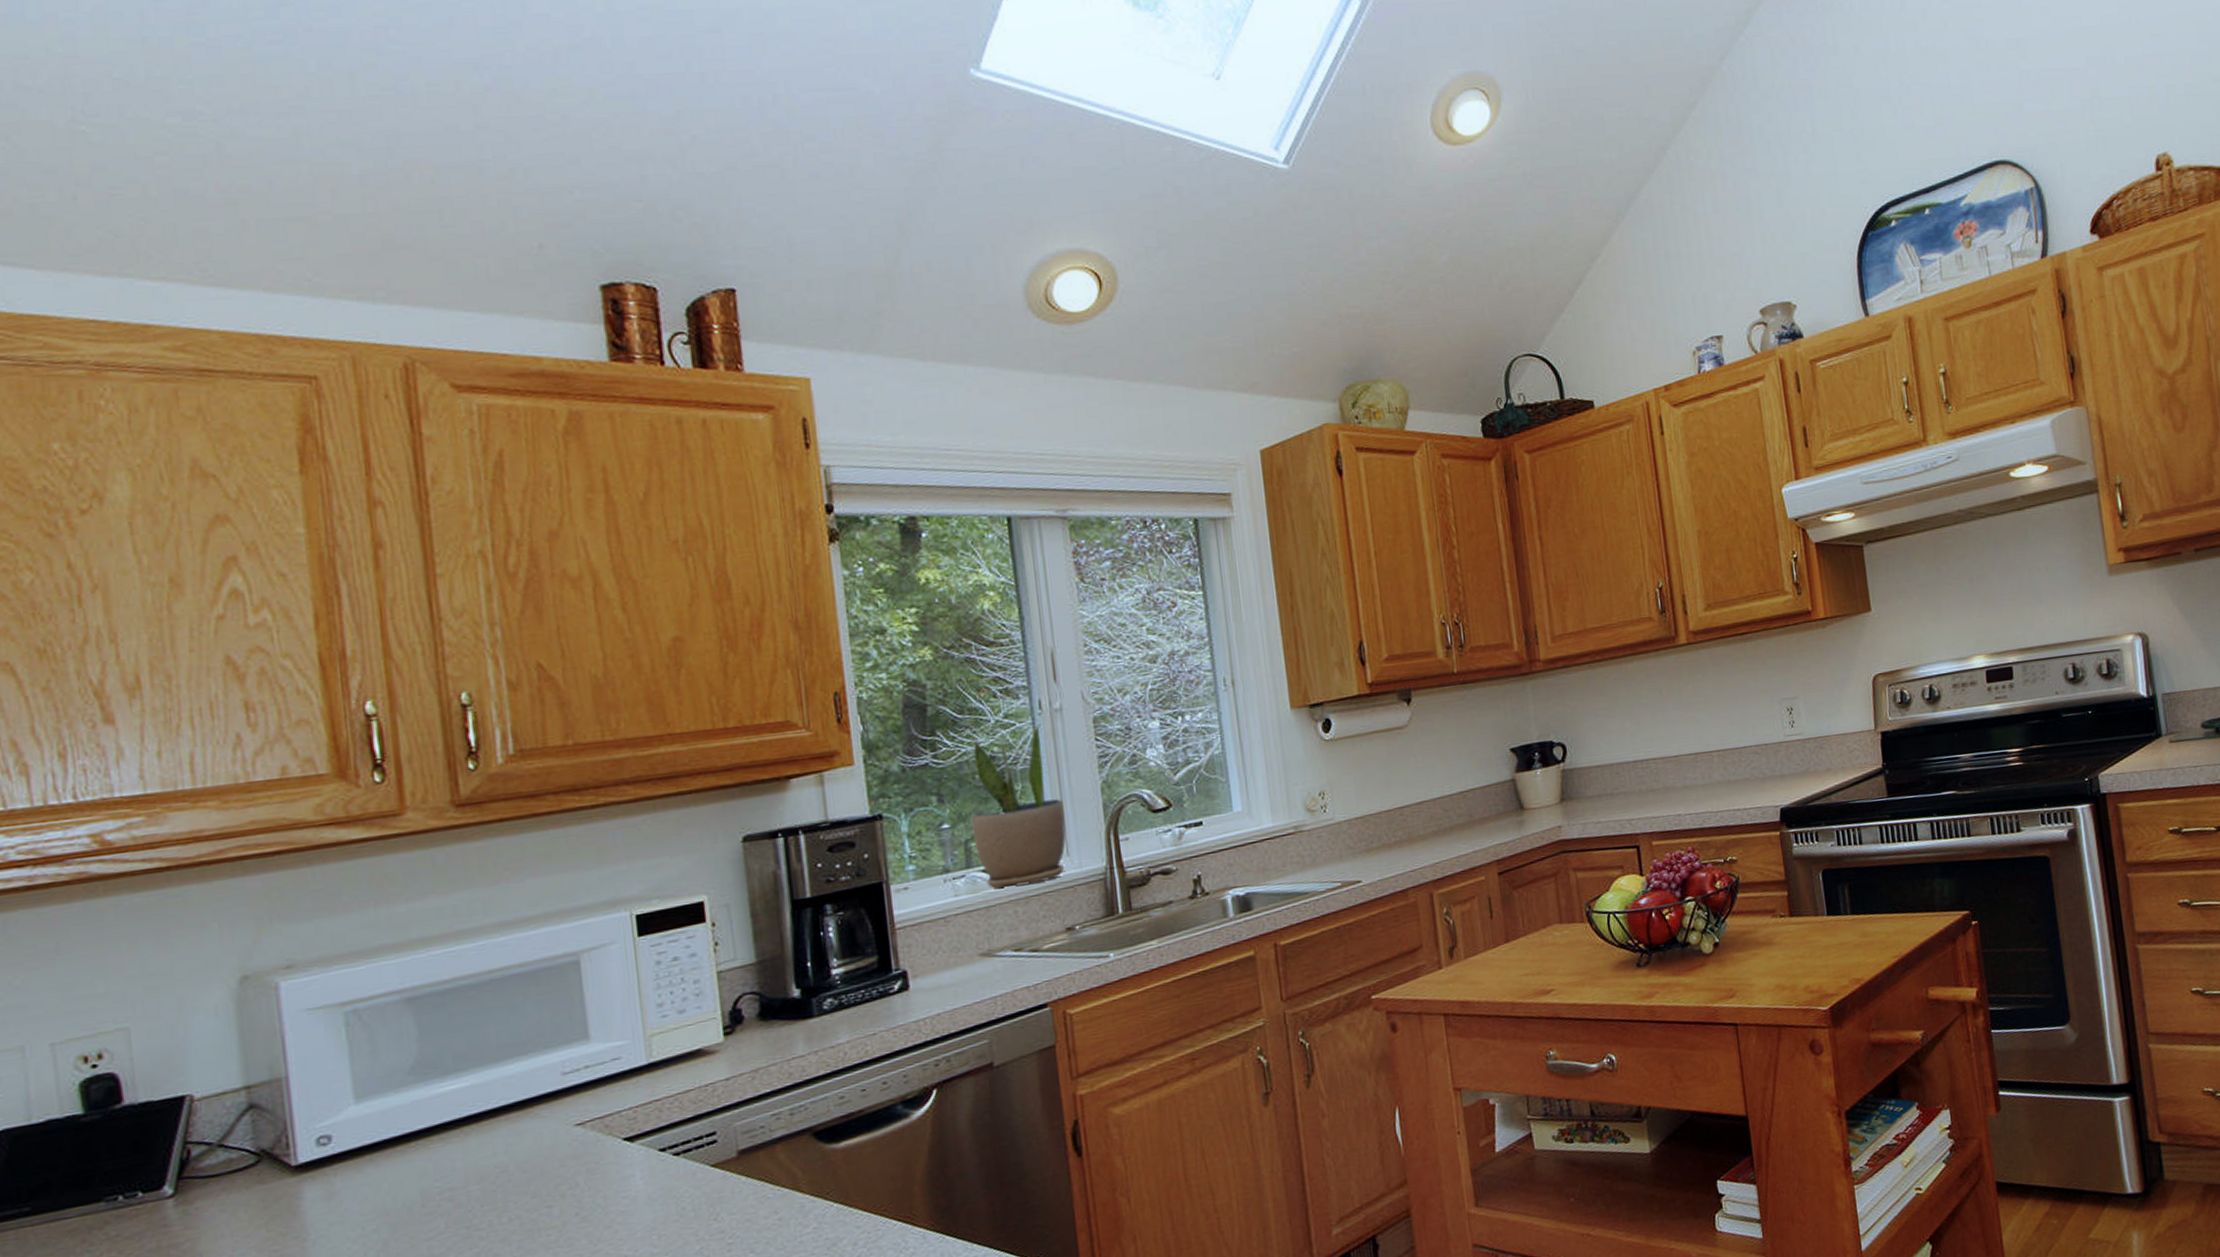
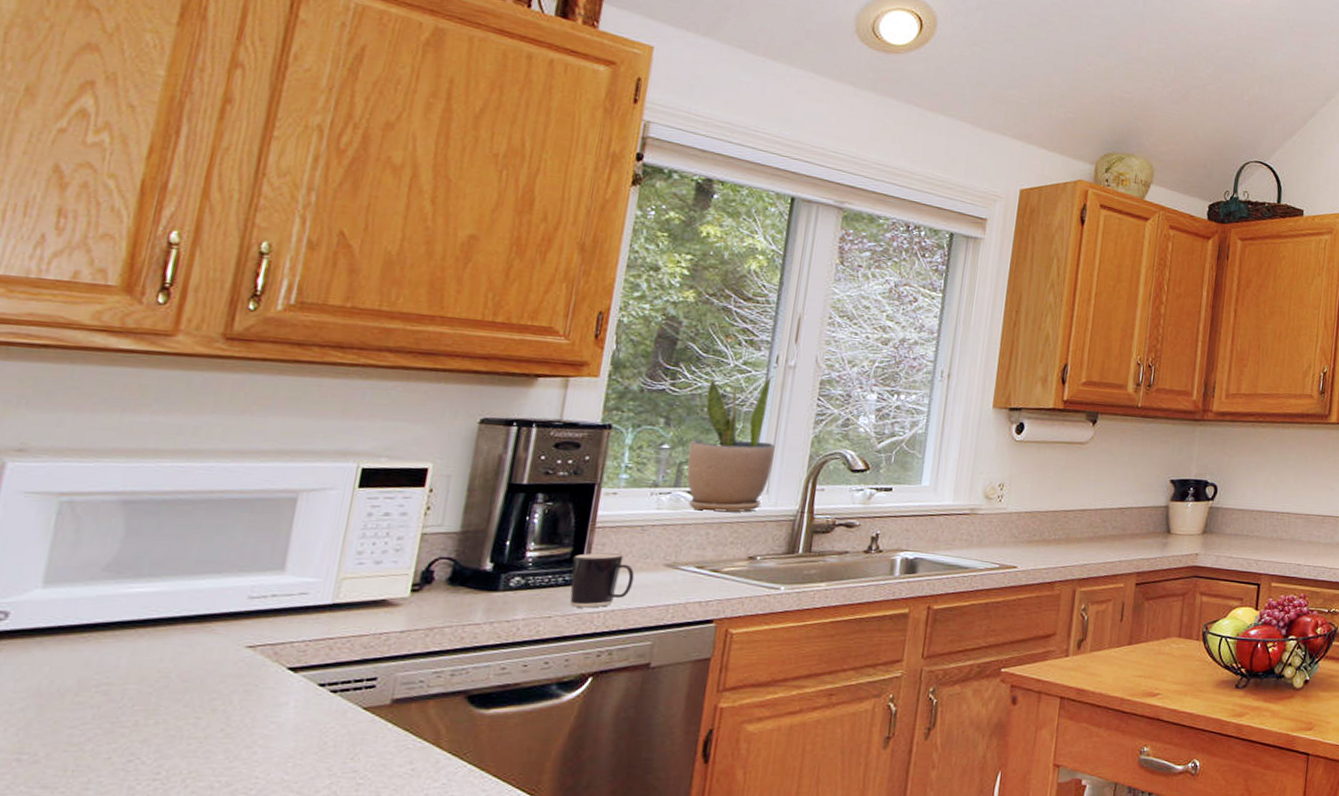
mug: none [880,952,952,1019] -> present [569,552,635,608]

